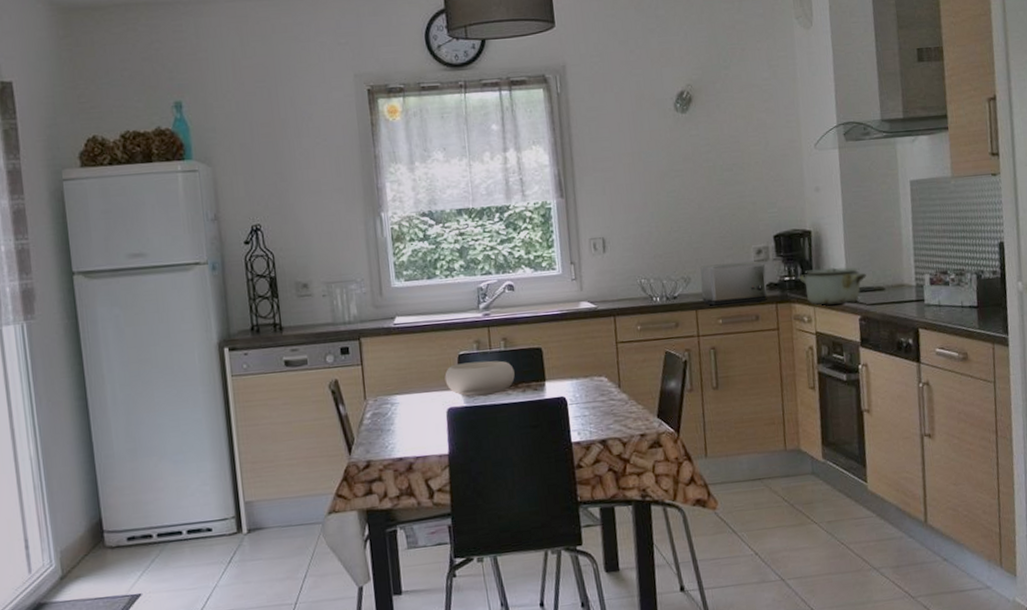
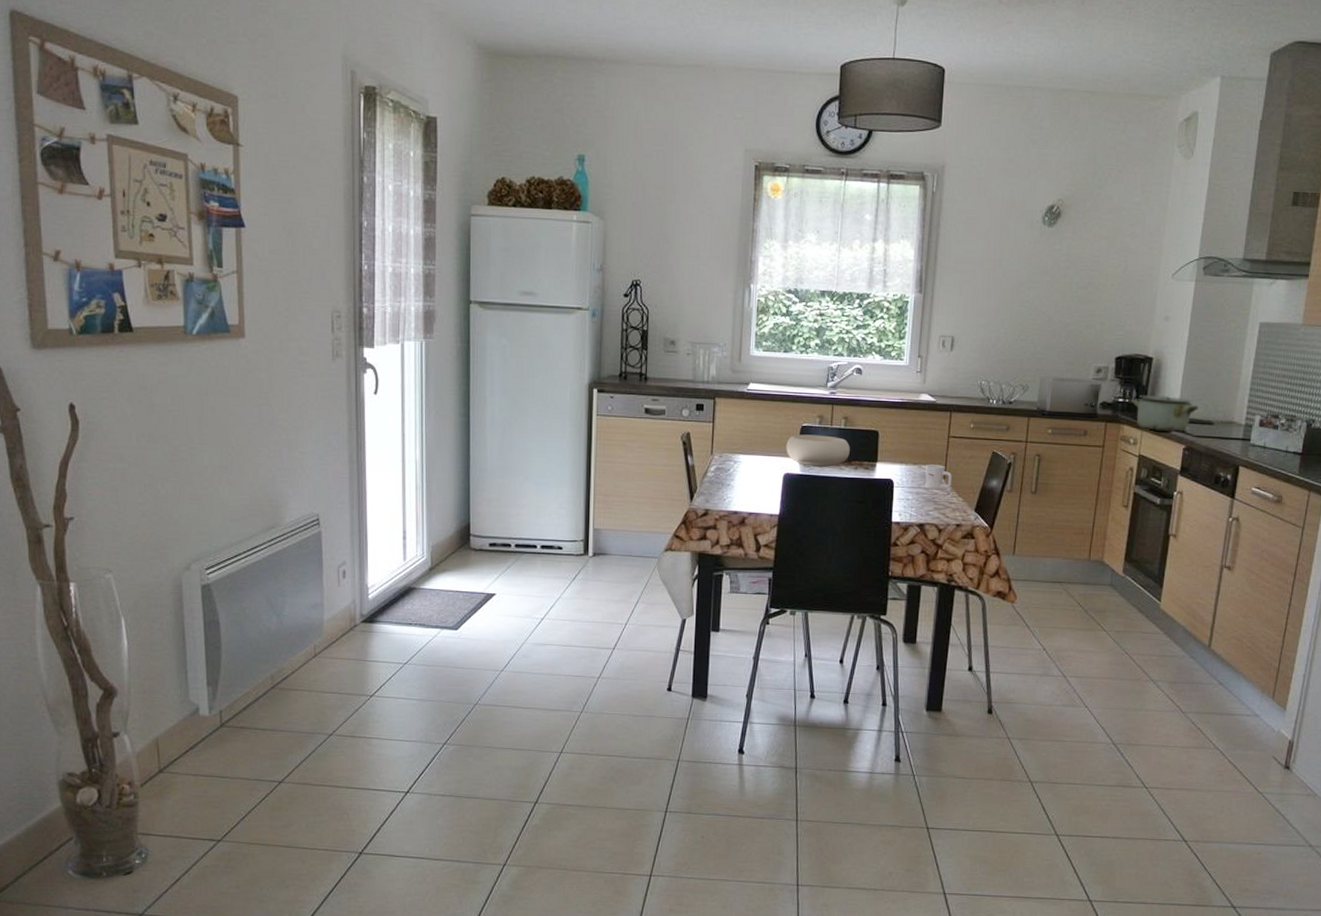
mug: none [597,373,629,402] -> present [924,464,953,490]

